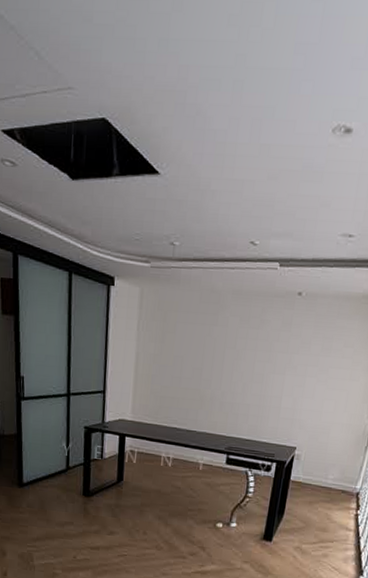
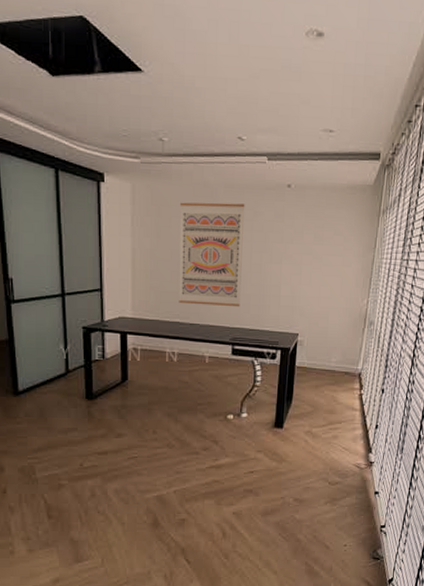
wall art: none [177,308,252,417] -> present [179,202,245,307]

